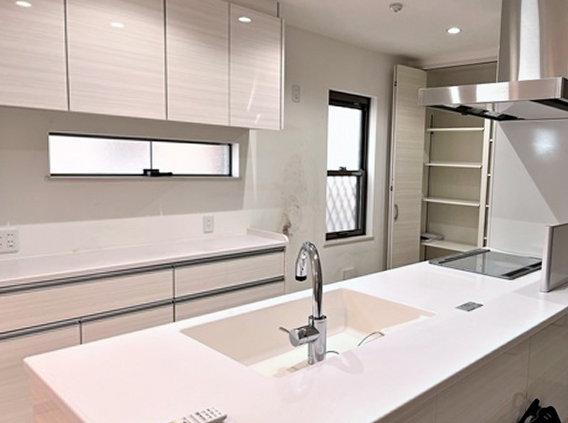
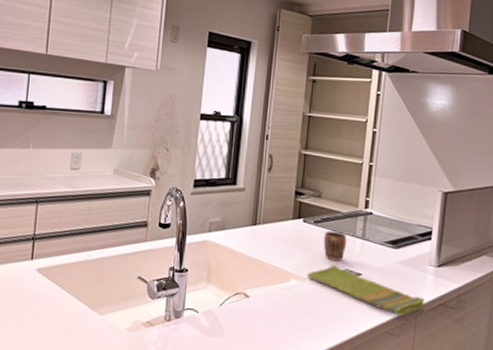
dish towel: none [435,299,537,338] -> present [307,265,425,316]
mug: none [448,269,469,296] -> present [323,231,347,261]

